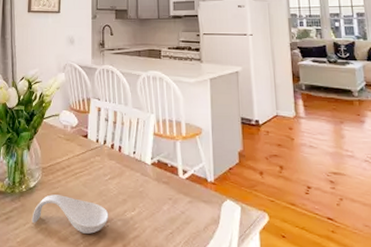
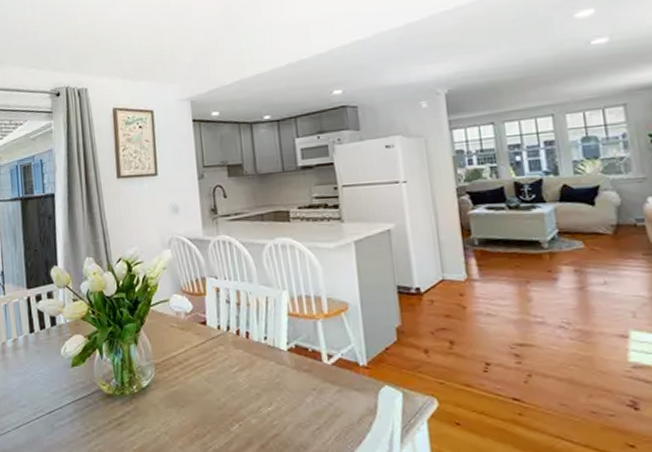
spoon rest: present [31,194,109,234] -> none [148,393,241,436]

